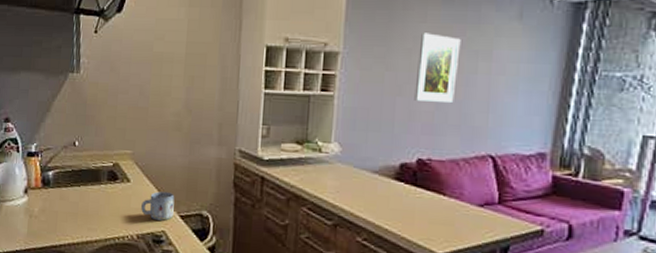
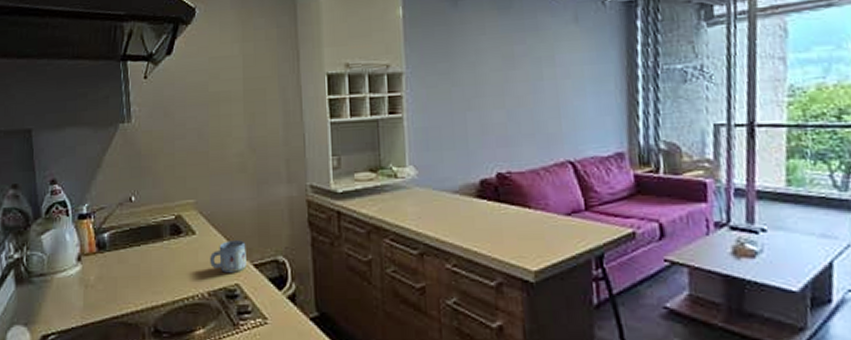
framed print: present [414,33,461,102] -> none [482,44,525,114]

